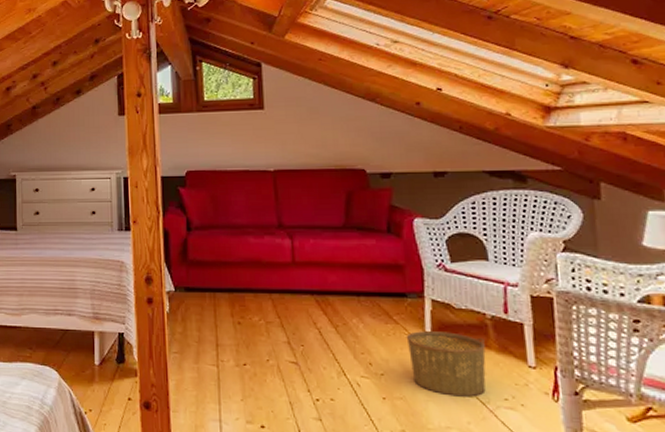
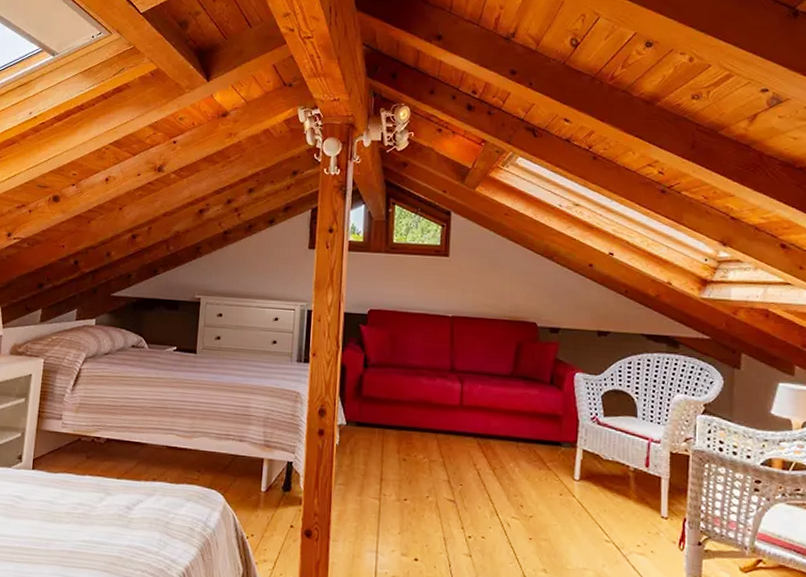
basket: present [406,331,486,397] -> none [556,478,626,542]

